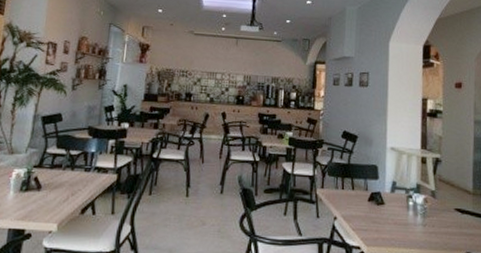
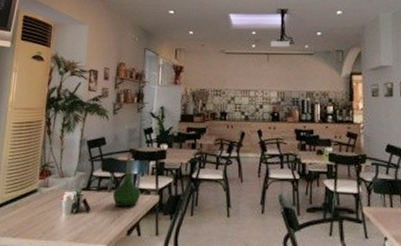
vase: none [67,130,98,187] -> present [112,152,141,208]

